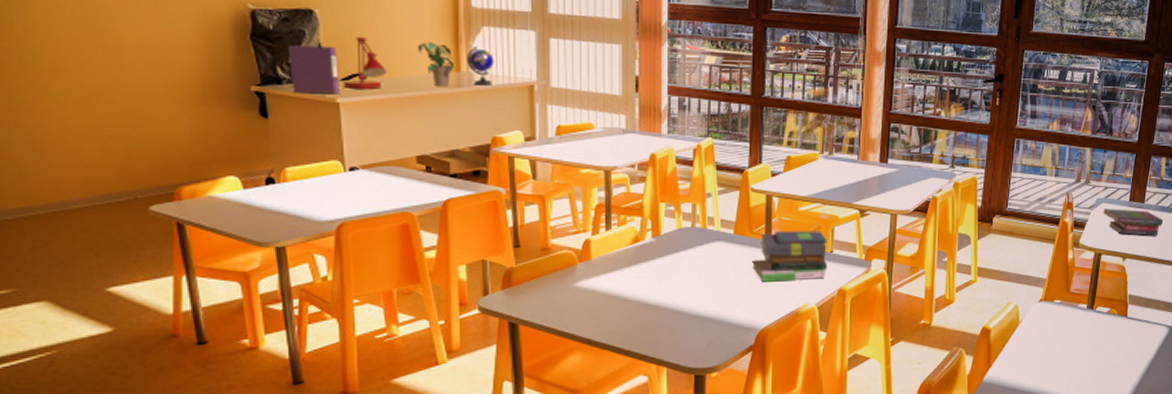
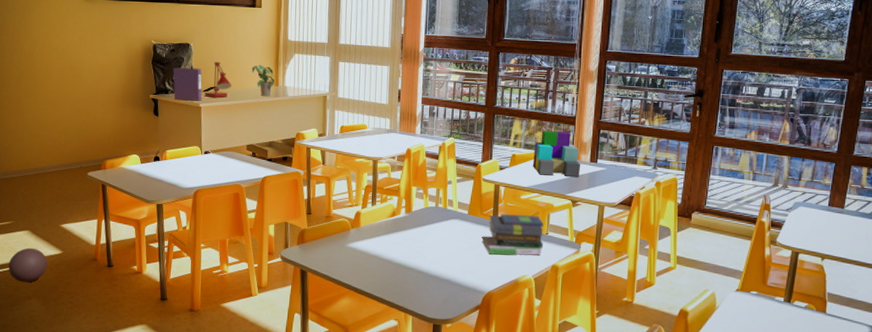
ball: none [12,327,87,382] -> present [8,247,47,283]
globe: present [467,46,494,86] -> none [283,68,301,96]
toy blocks: none [813,125,869,182] -> present [533,130,581,178]
books: present [1103,209,1164,237] -> none [801,212,865,241]

